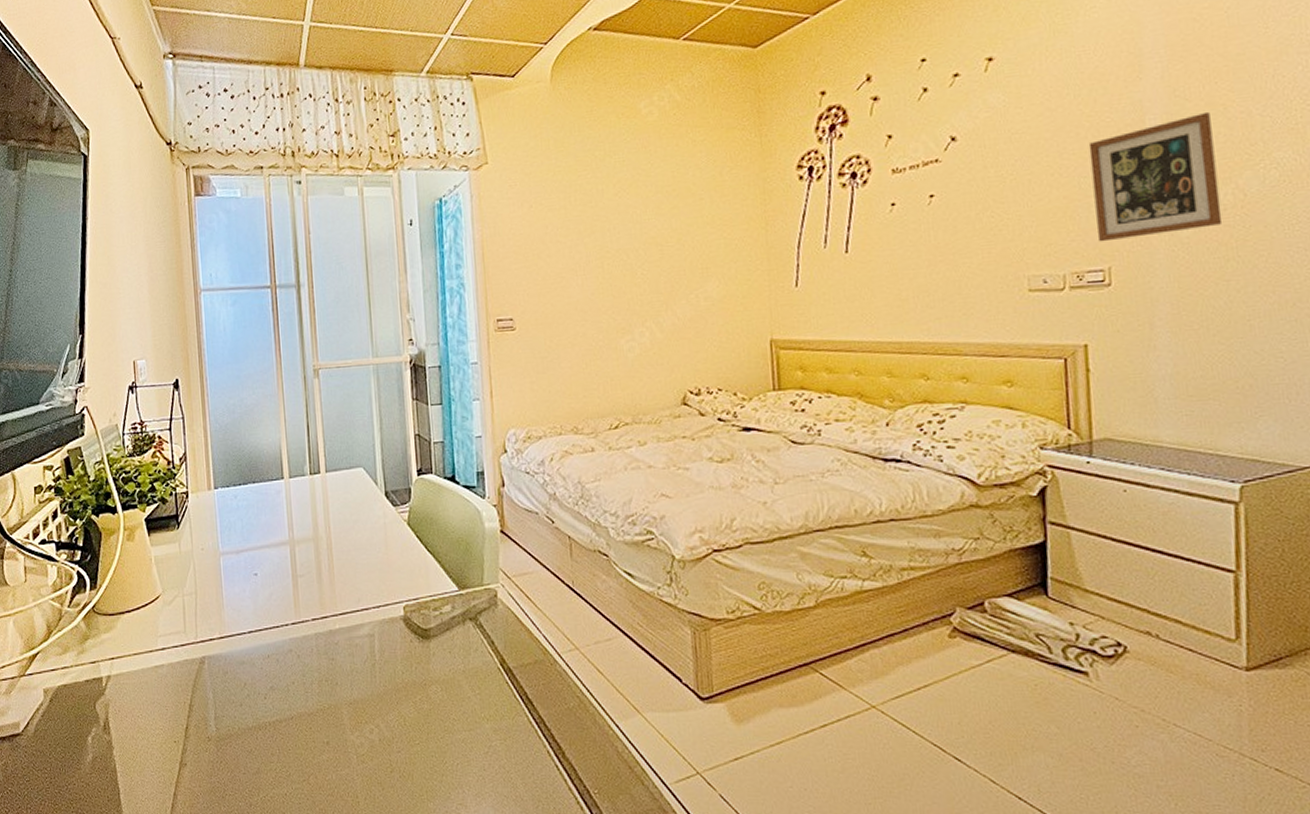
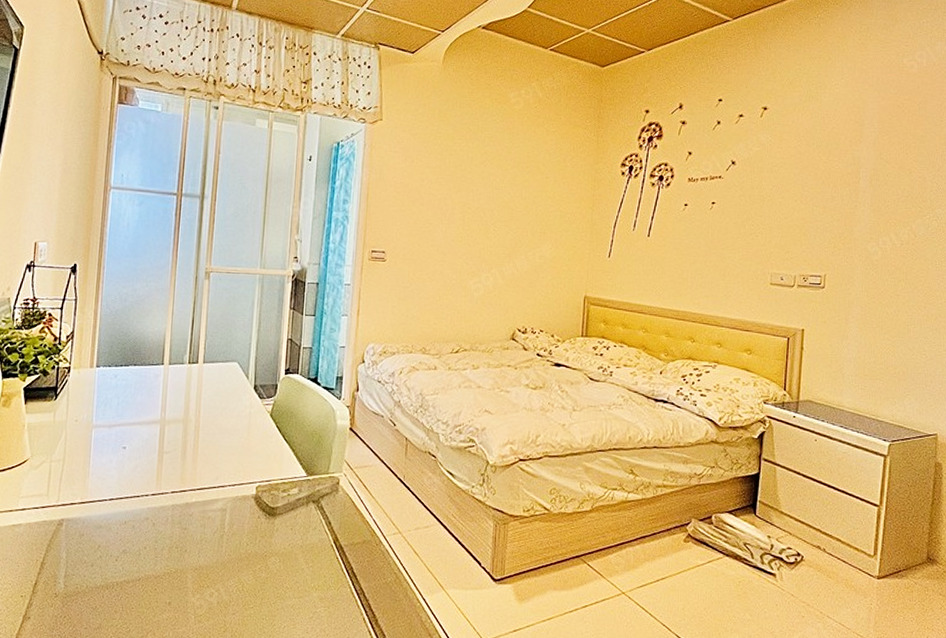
picture frame: present [1088,113,1223,242] -> none [821,173,900,256]

